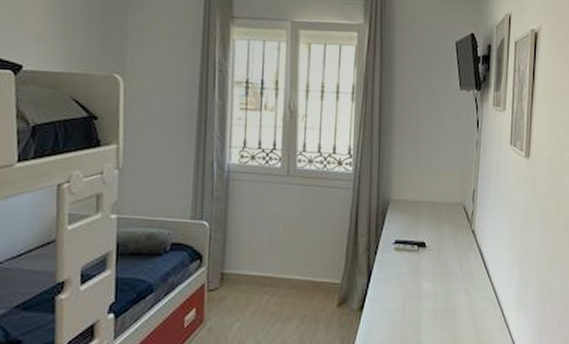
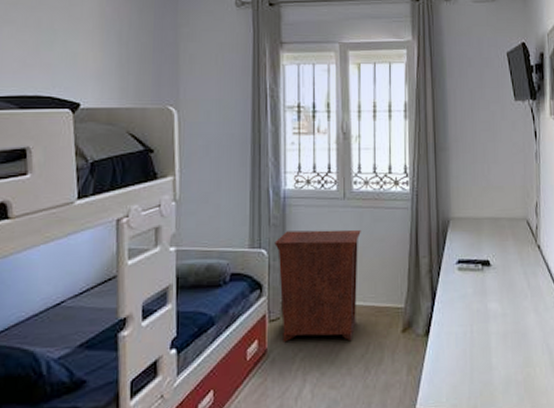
nightstand: none [216,205,303,313] -> present [274,229,361,342]

